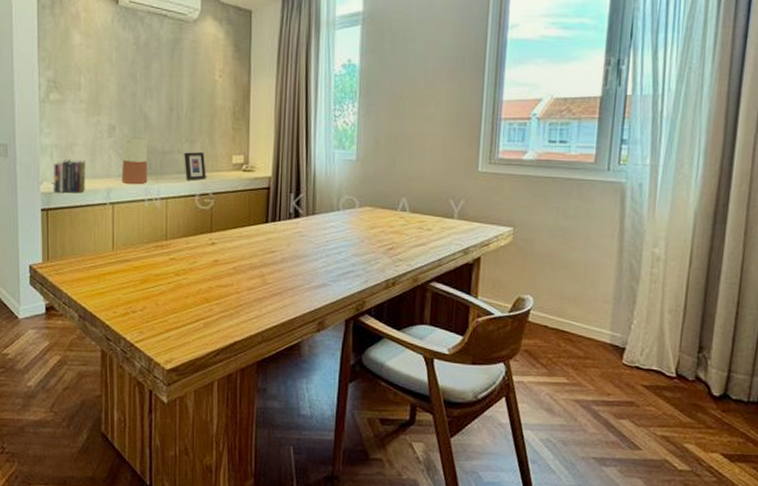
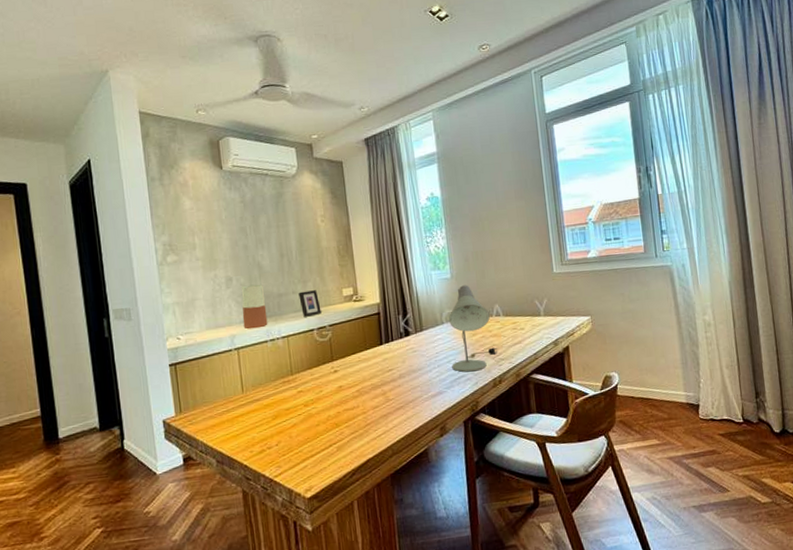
books: present [54,158,86,193] -> none [177,312,210,347]
desk lamp: none [341,170,397,268] -> present [449,285,499,372]

